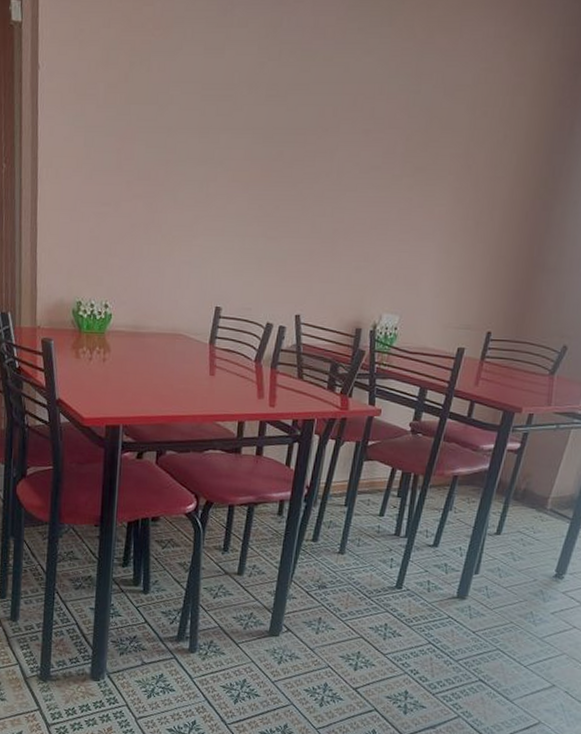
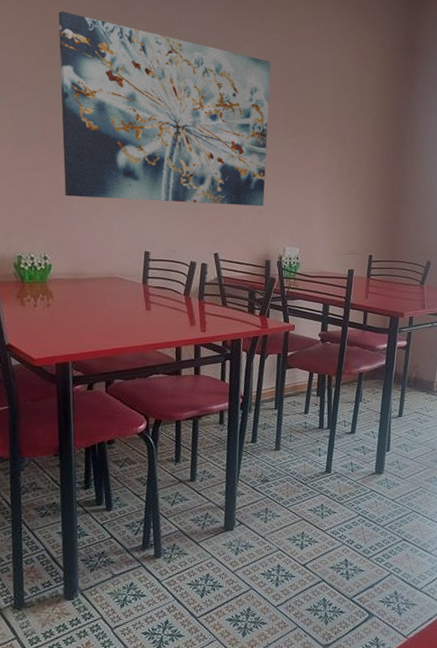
wall art: none [134,14,395,263] -> present [58,12,271,207]

